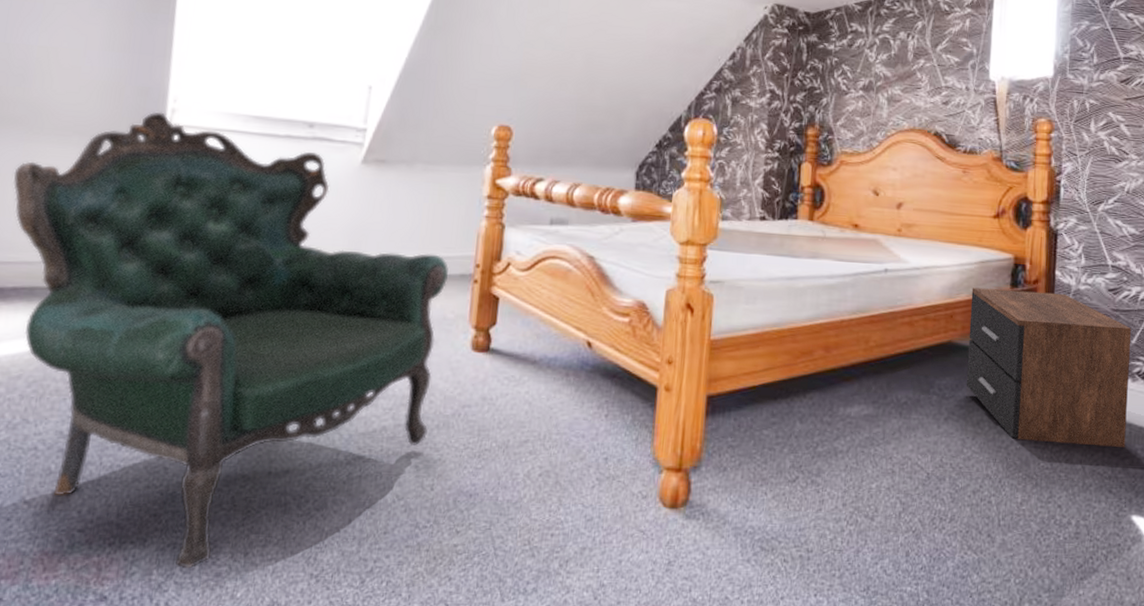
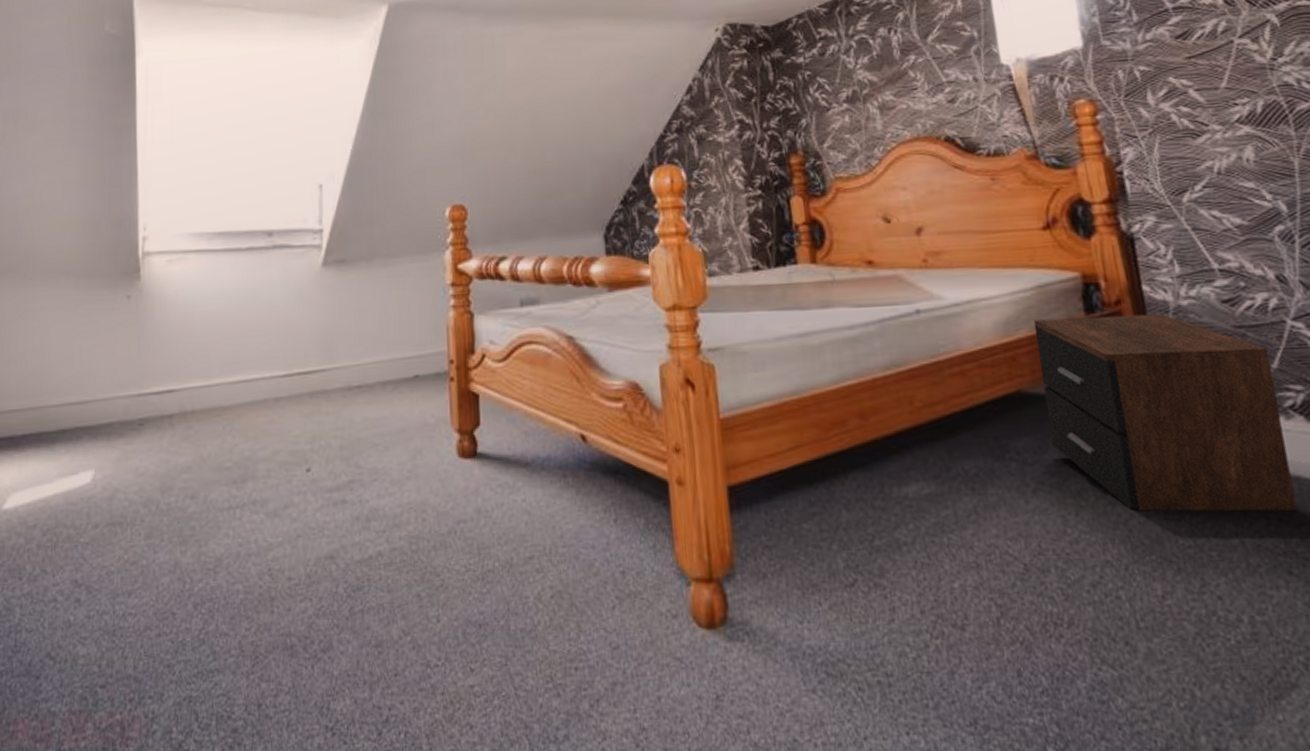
armchair: present [13,111,448,569] -> none [14,241,426,725]

